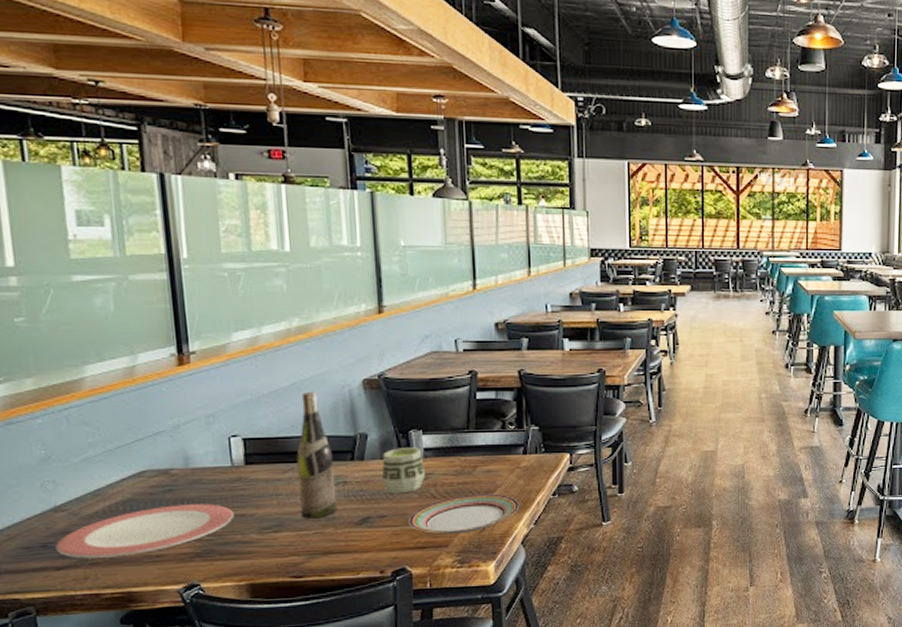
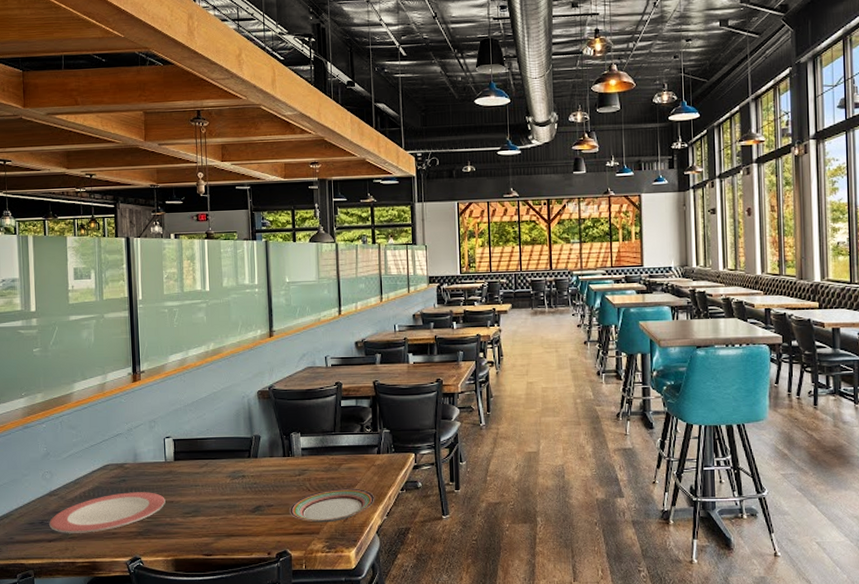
wine bottle: present [296,392,337,519] -> none [210,402,238,506]
cup: present [381,447,425,494] -> none [270,447,302,487]

